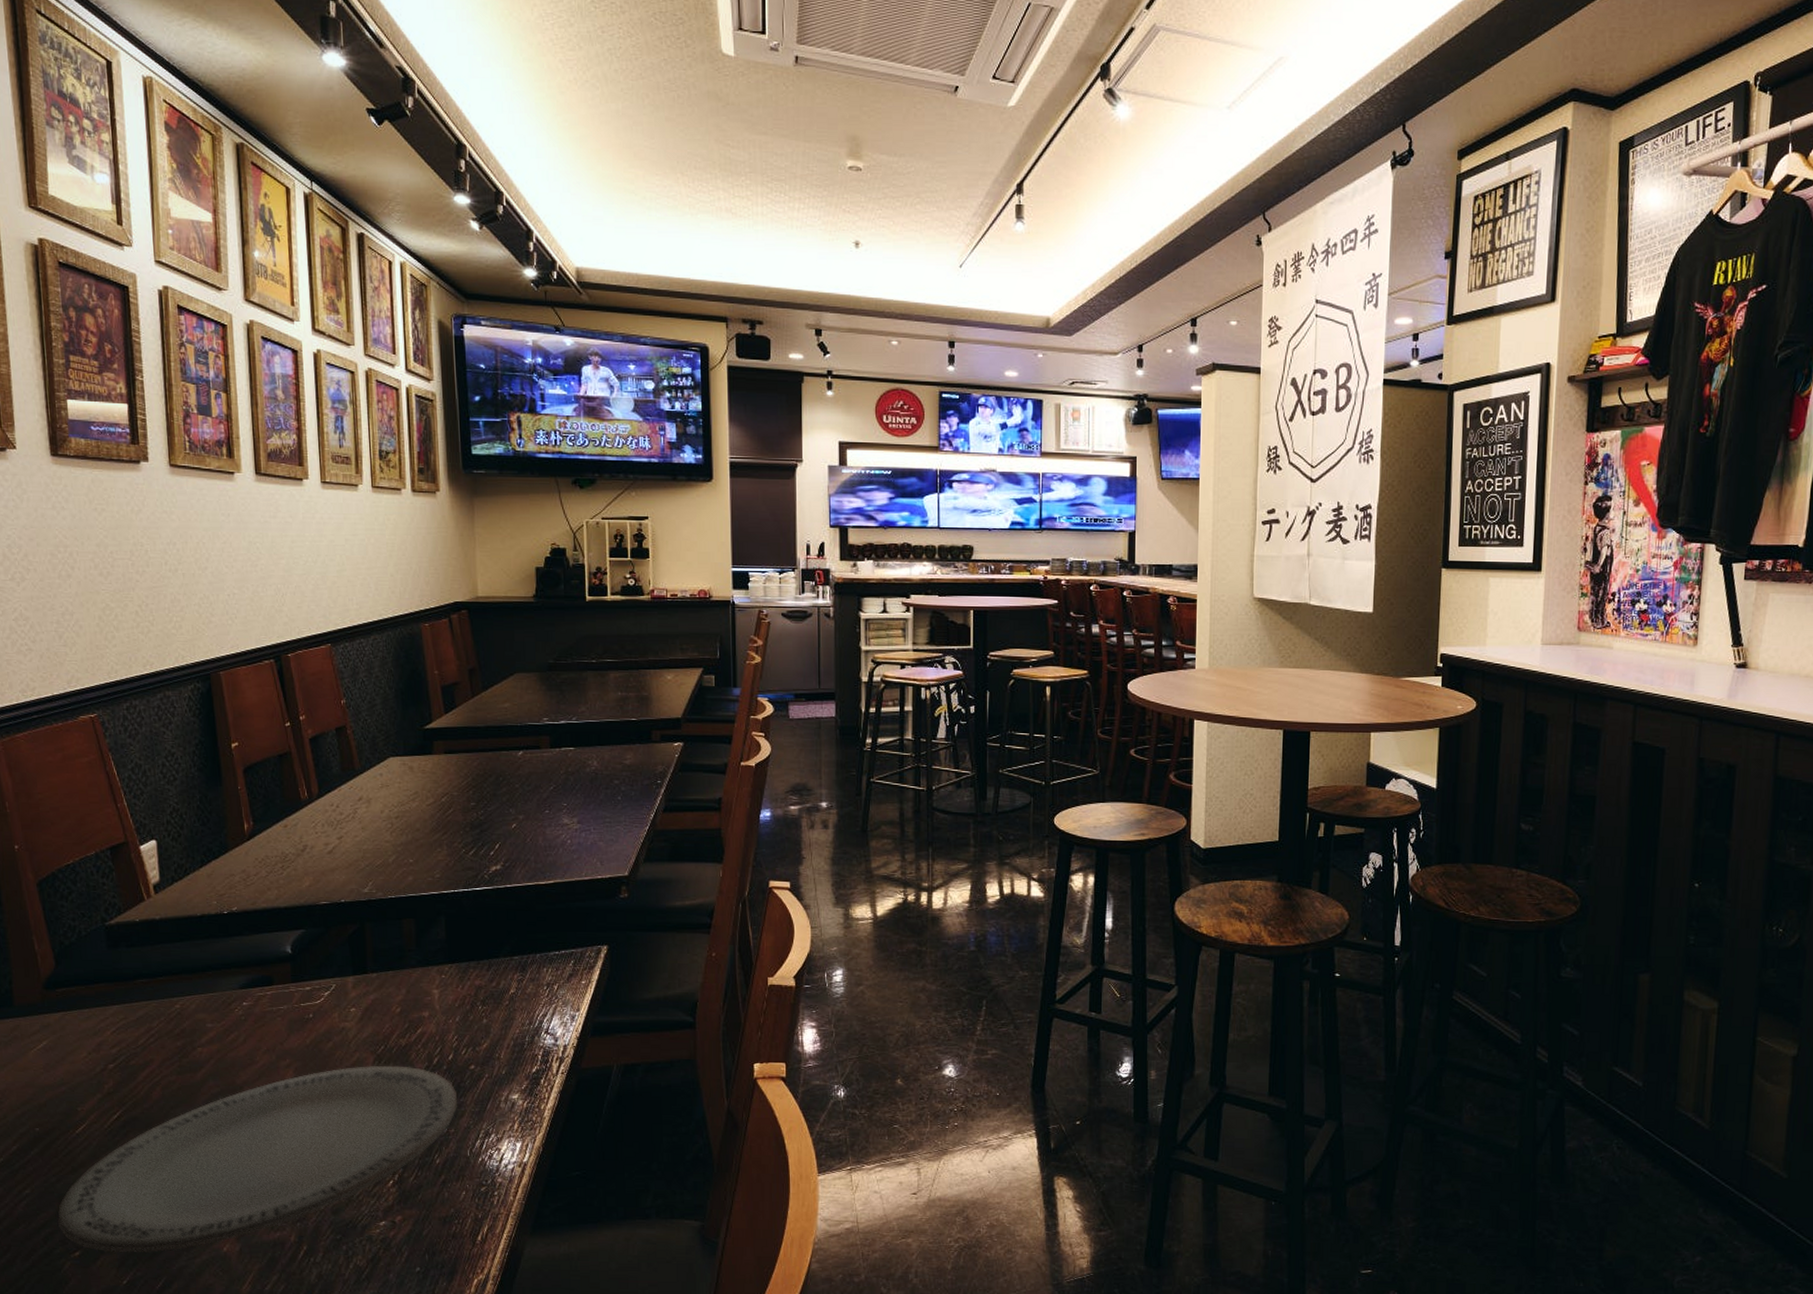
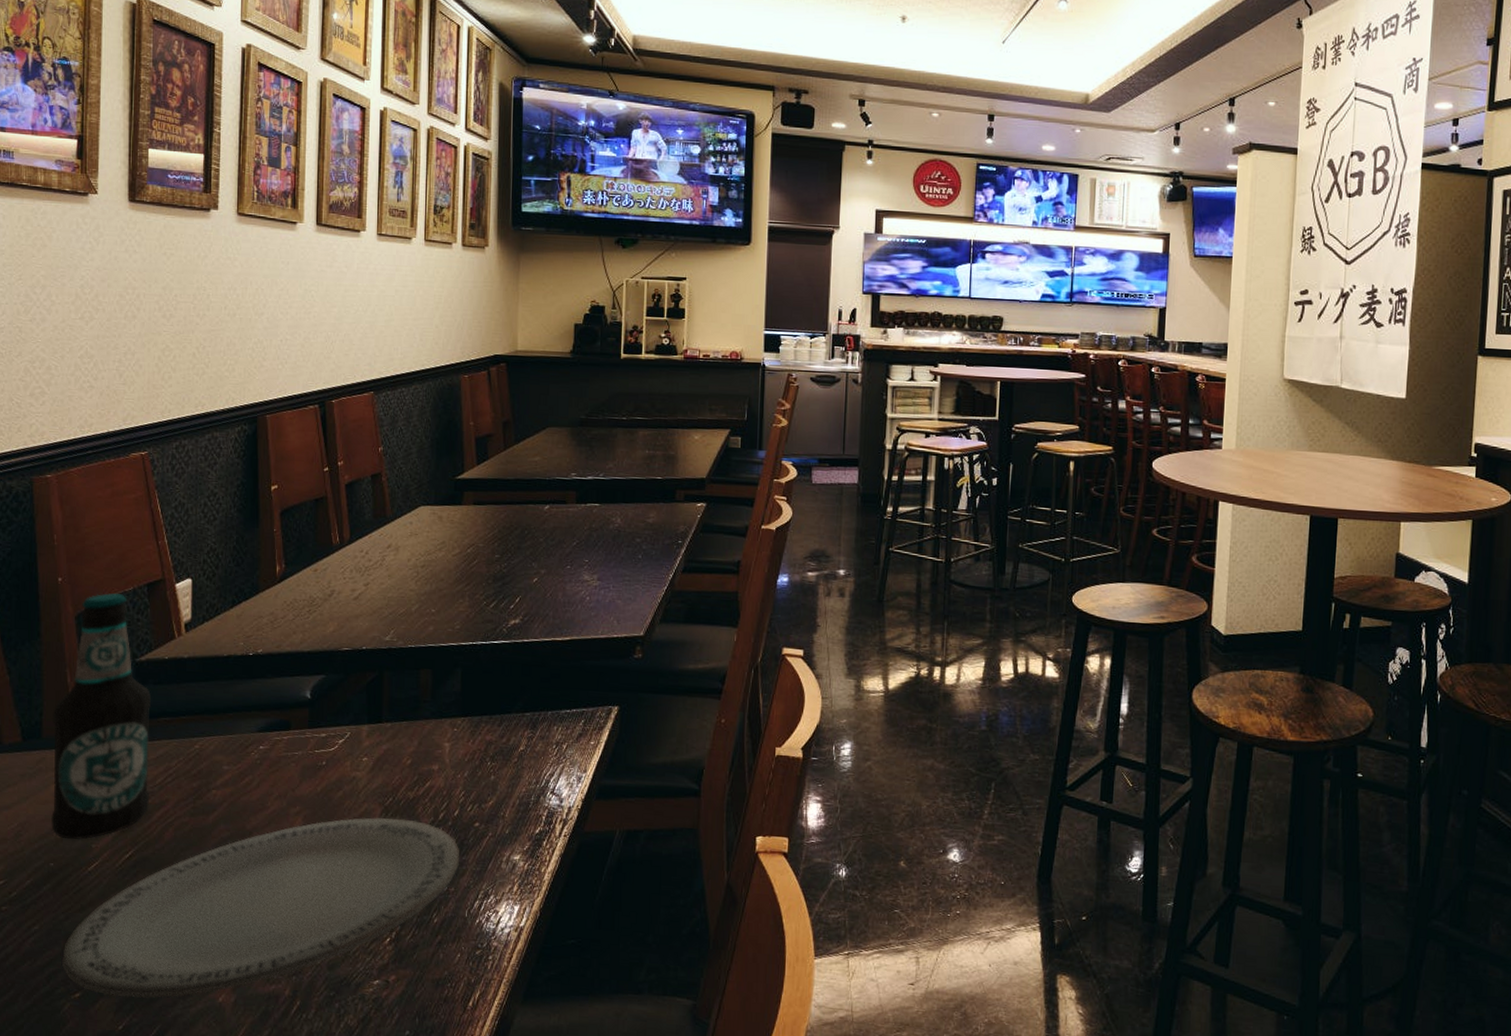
bottle: none [22,859,134,1104] -> present [51,593,152,840]

